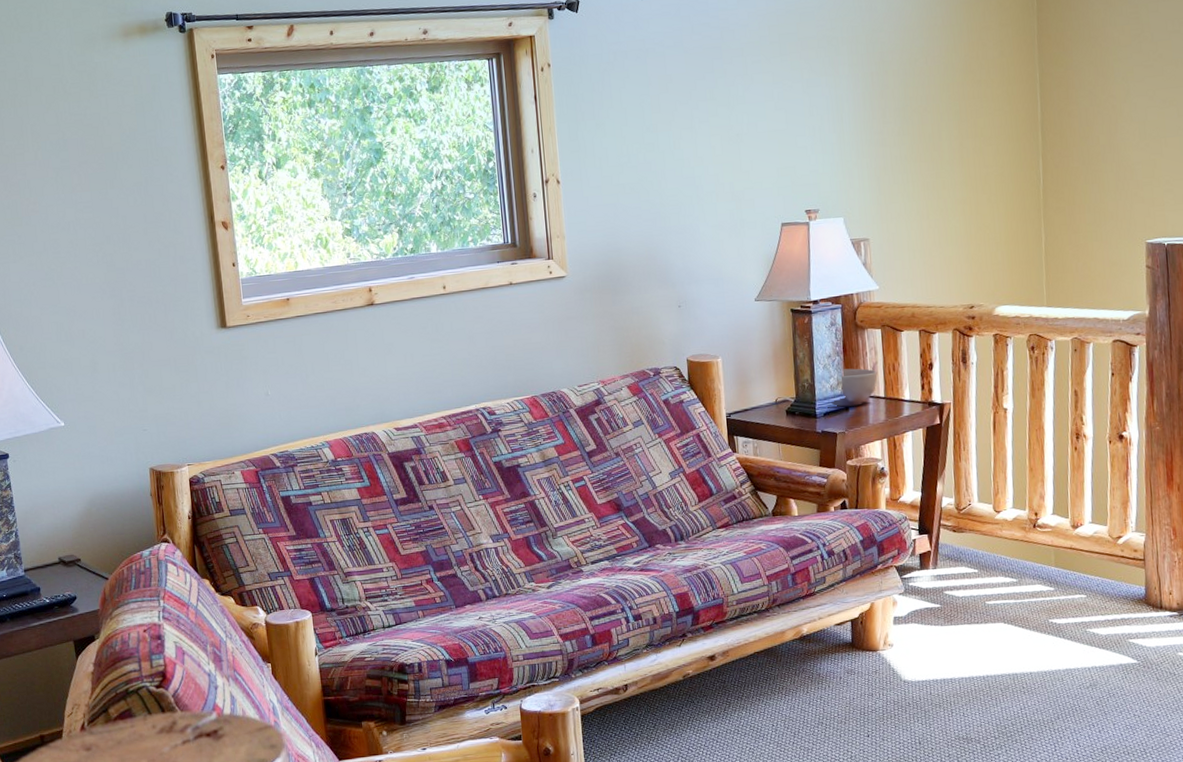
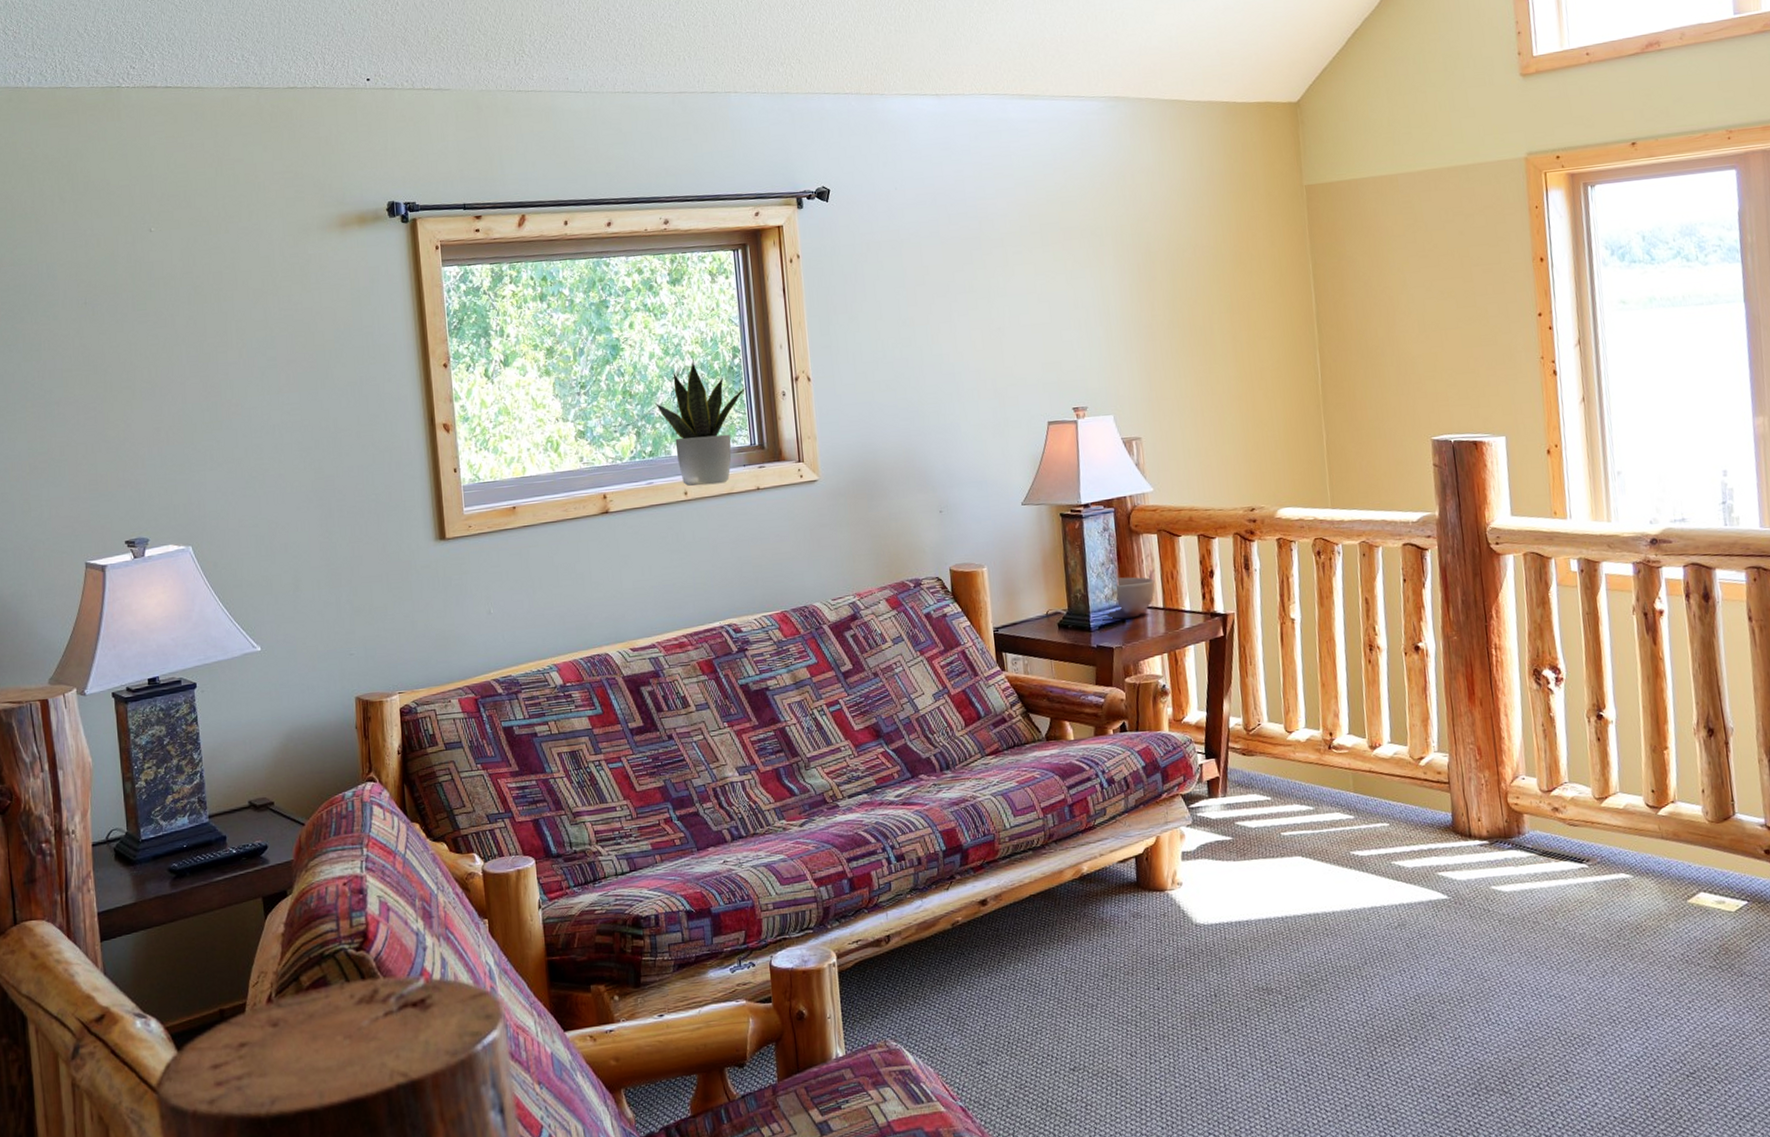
potted plant: none [415,162,501,281] -> present [654,359,748,487]

